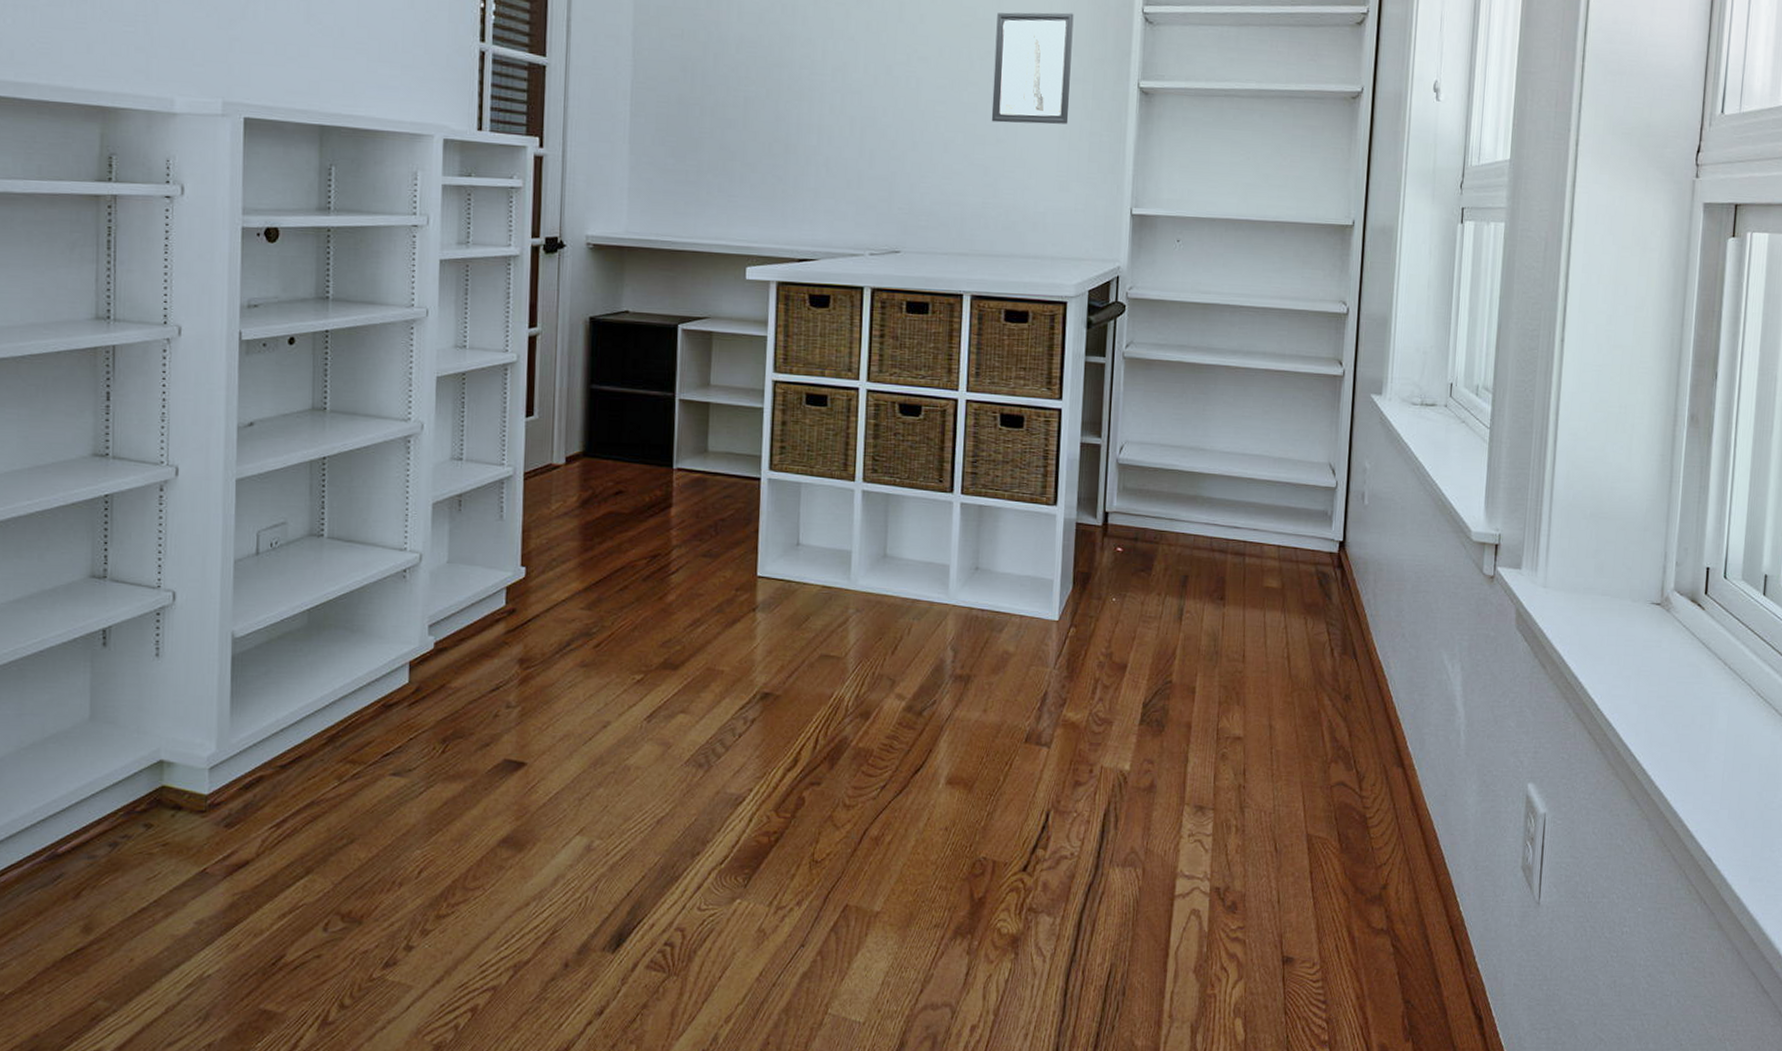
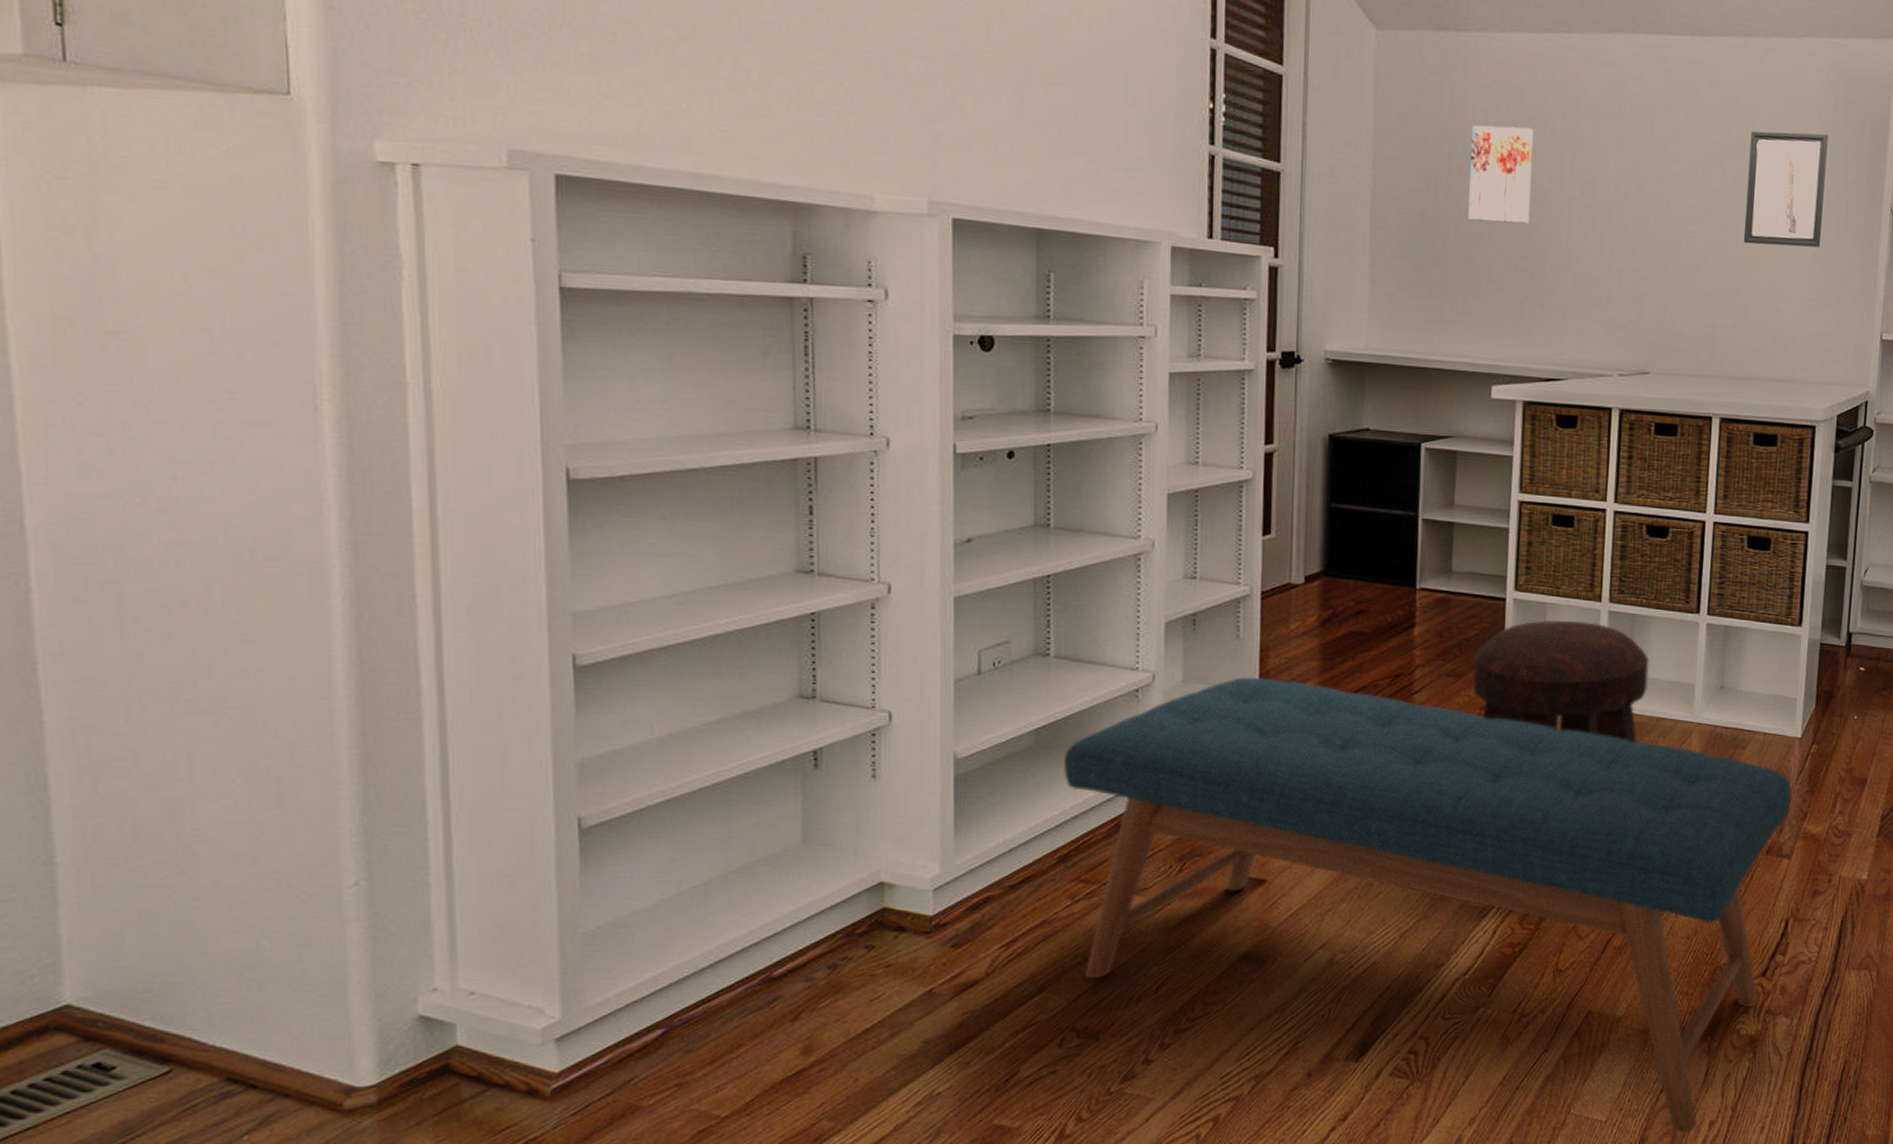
bench: none [333,557,1050,1037] -> present [1063,677,1792,1133]
wall art: none [723,15,786,109] -> present [1468,125,1534,224]
stool: none [729,499,904,626] -> present [1473,619,1649,744]

